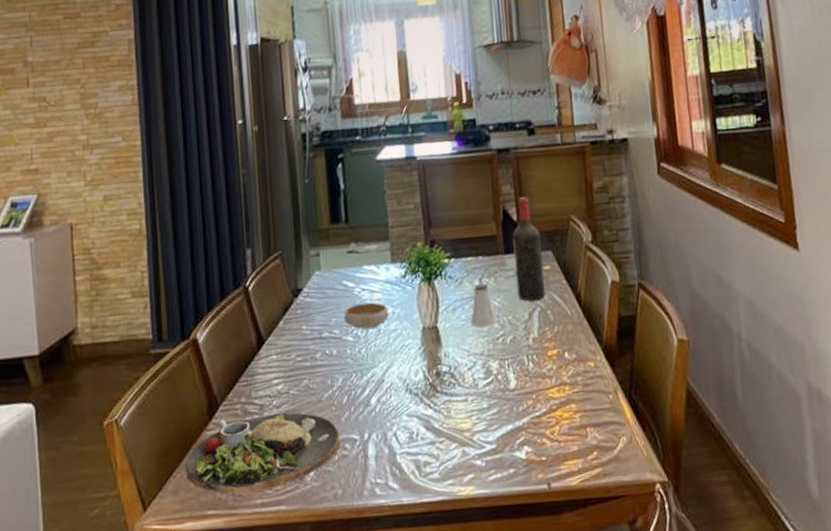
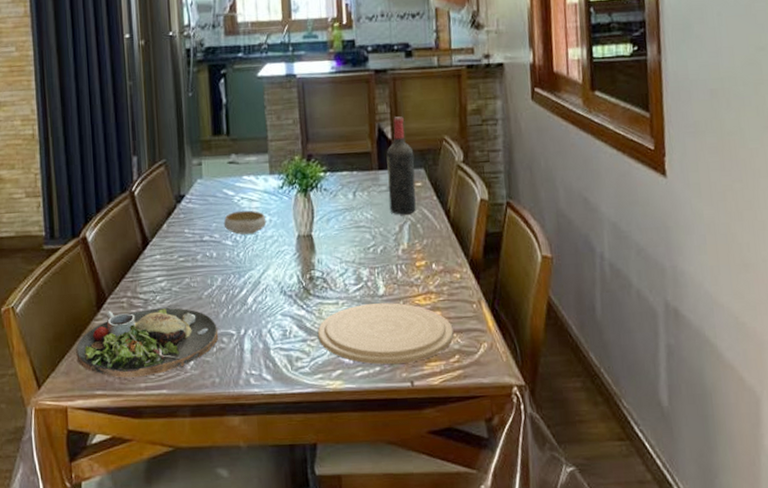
plate: none [446,396,591,466] -> present [317,302,454,365]
saltshaker: present [471,283,498,327] -> none [343,196,370,237]

